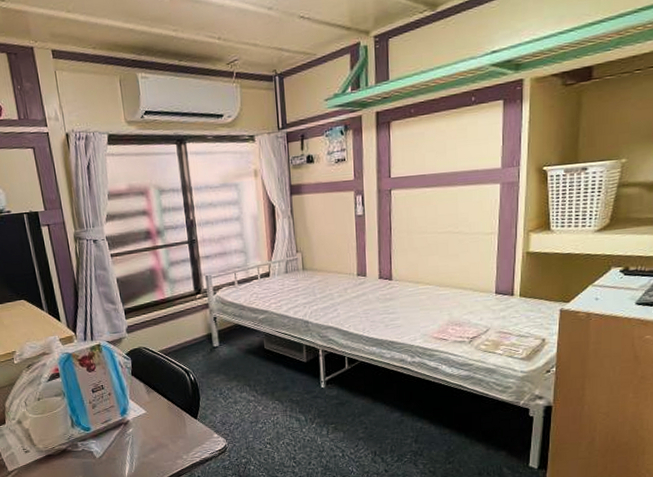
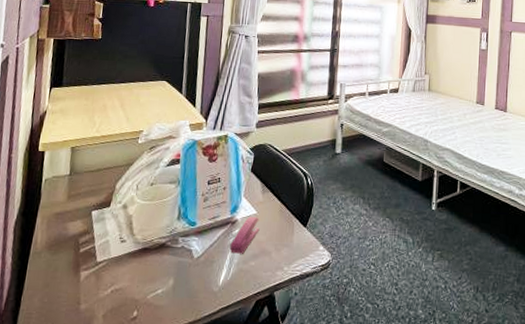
stapler: none [127,415,153,450] -> present [229,216,260,254]

